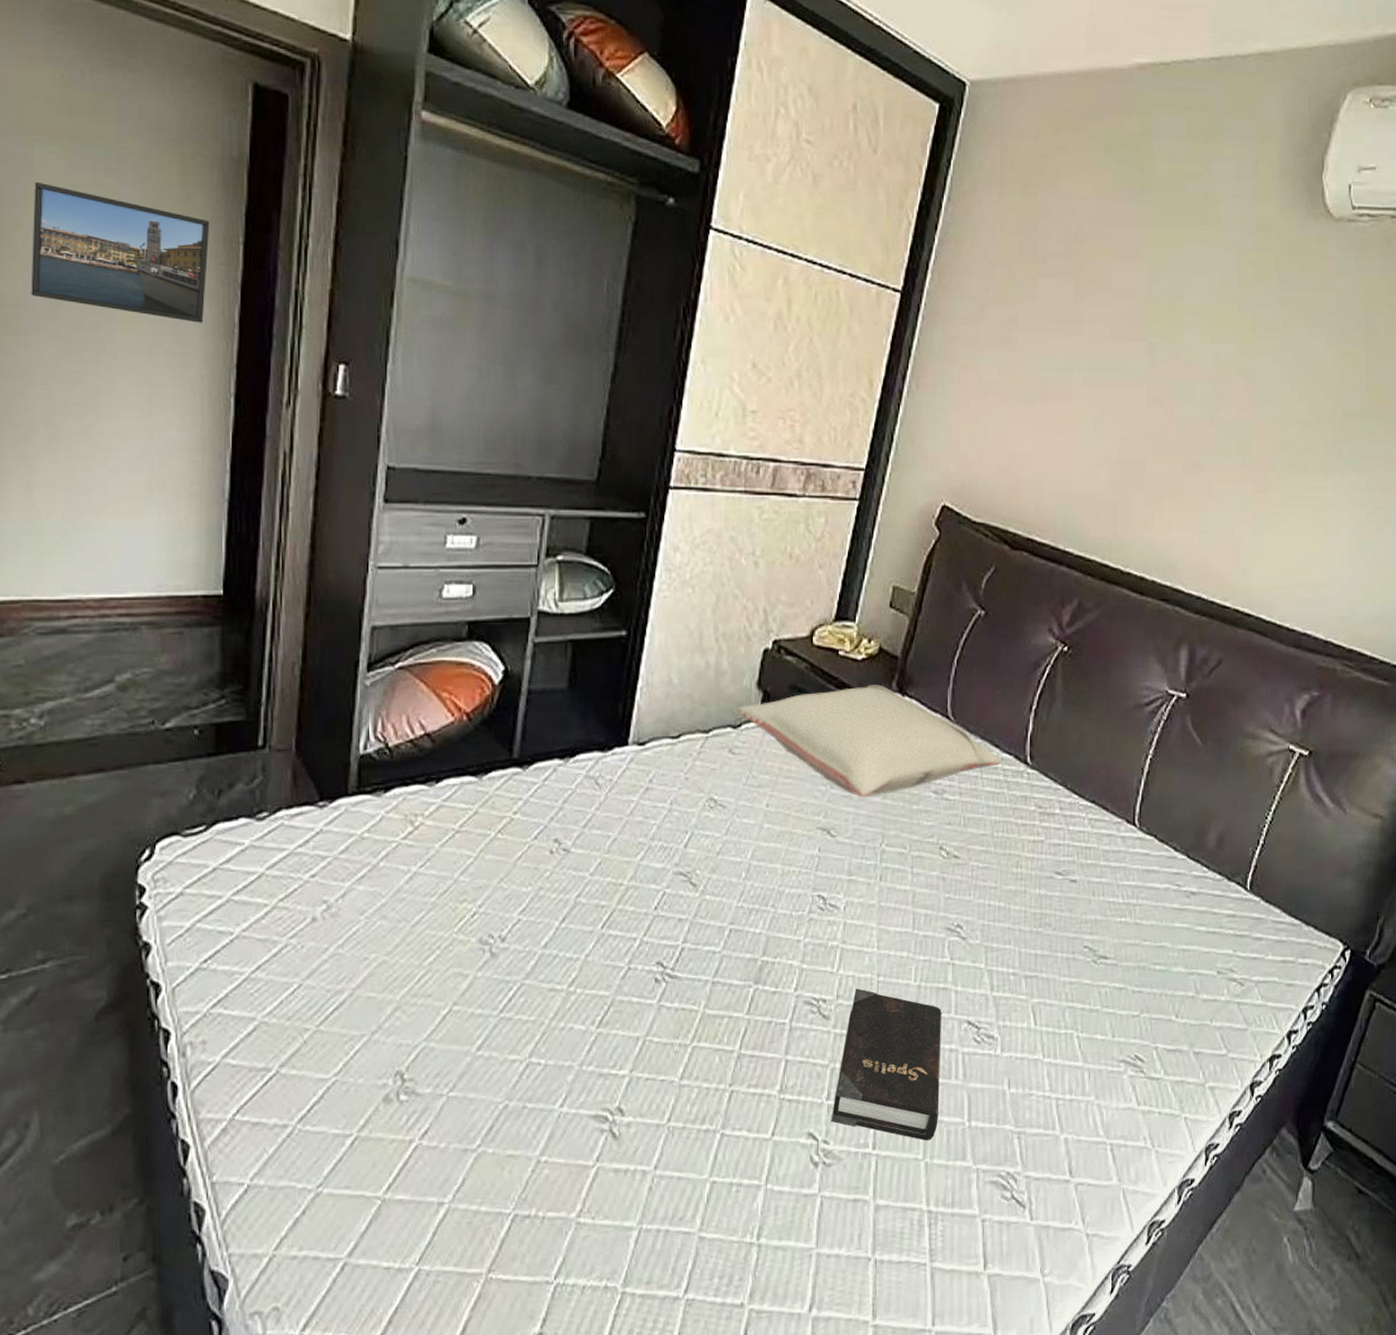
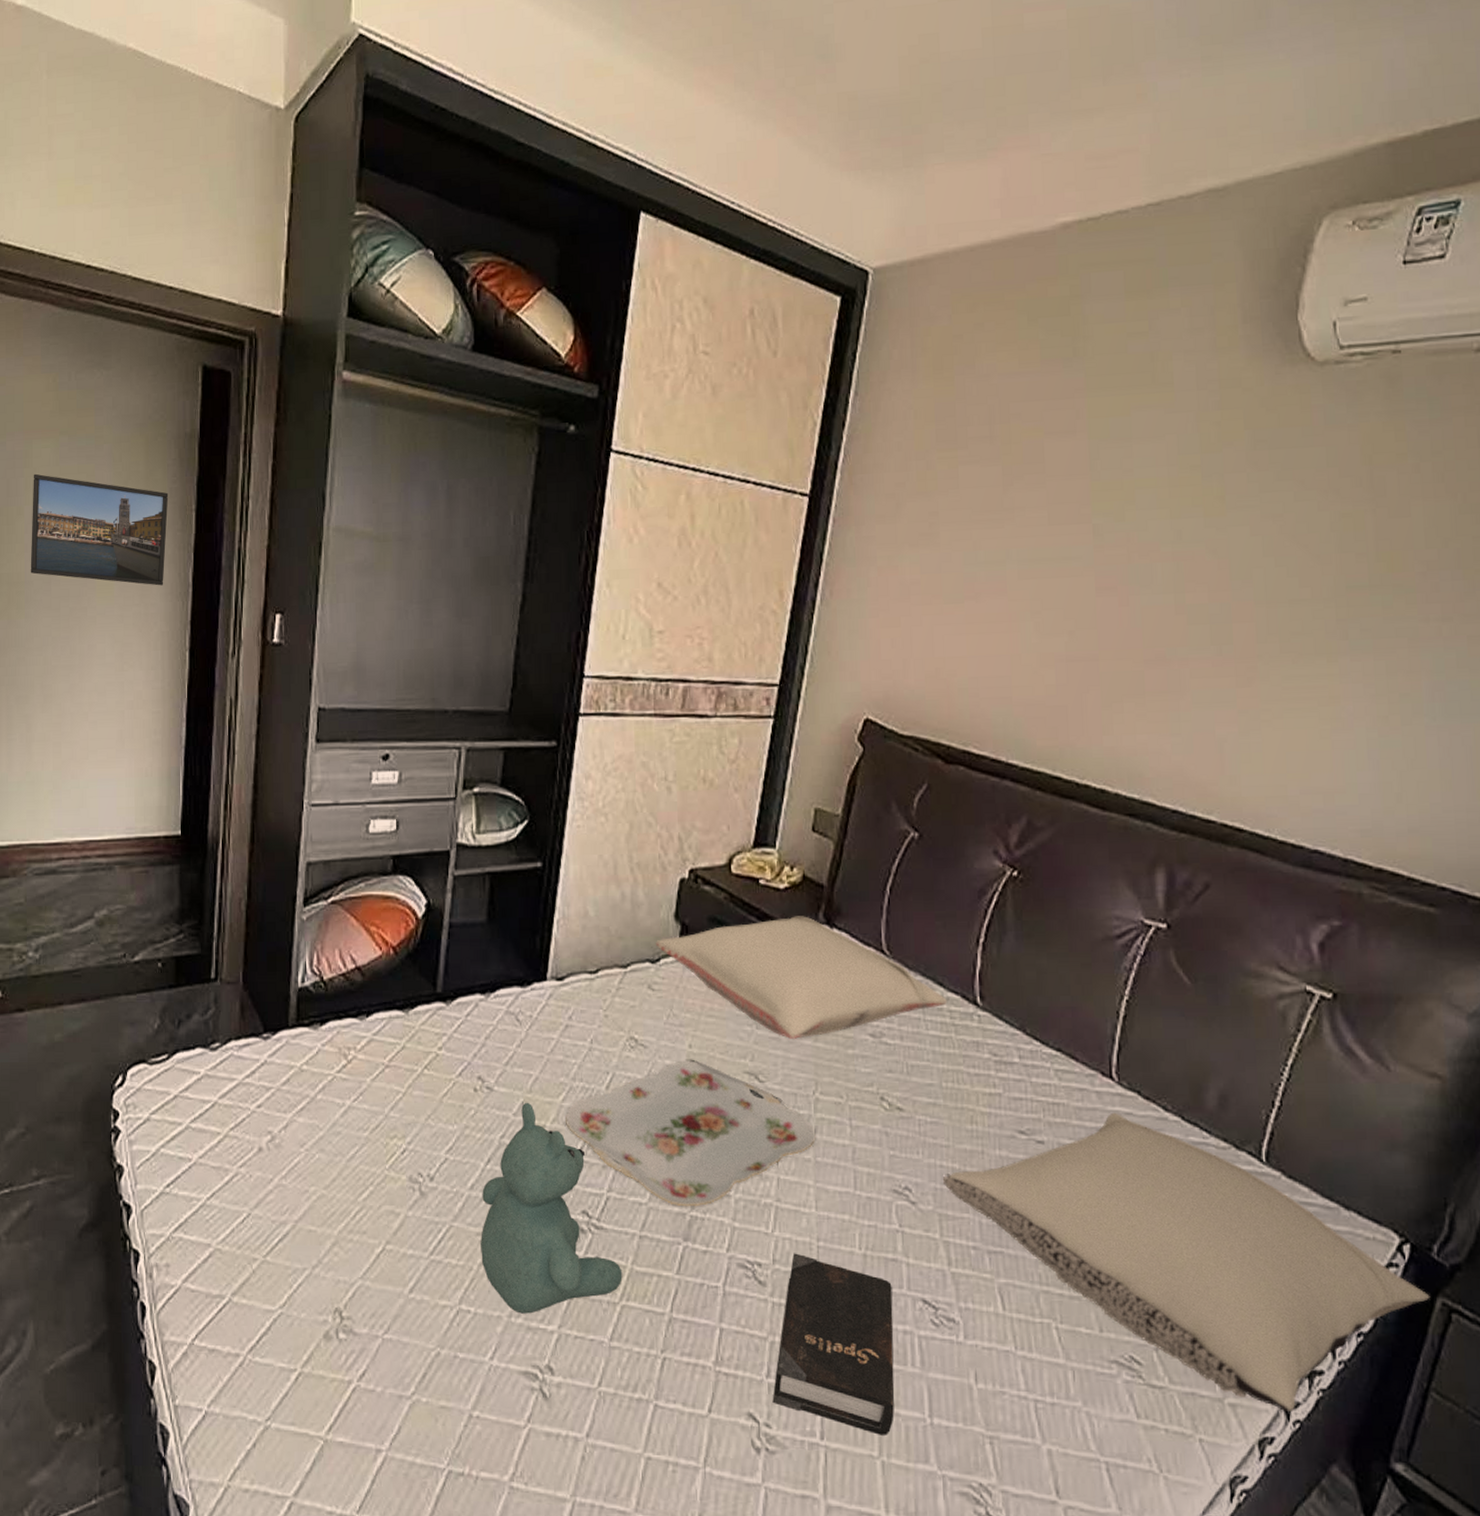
stuffed bear: none [553,862,695,1062] -> present [480,1102,623,1314]
serving tray: none [643,818,881,953] -> present [565,1060,816,1207]
pillow: none [991,853,1362,1089] -> present [943,1112,1430,1411]

